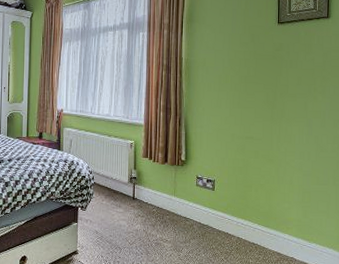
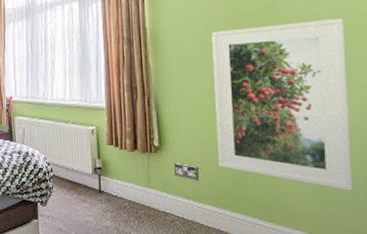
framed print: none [231,64,330,202] -> present [211,17,353,190]

